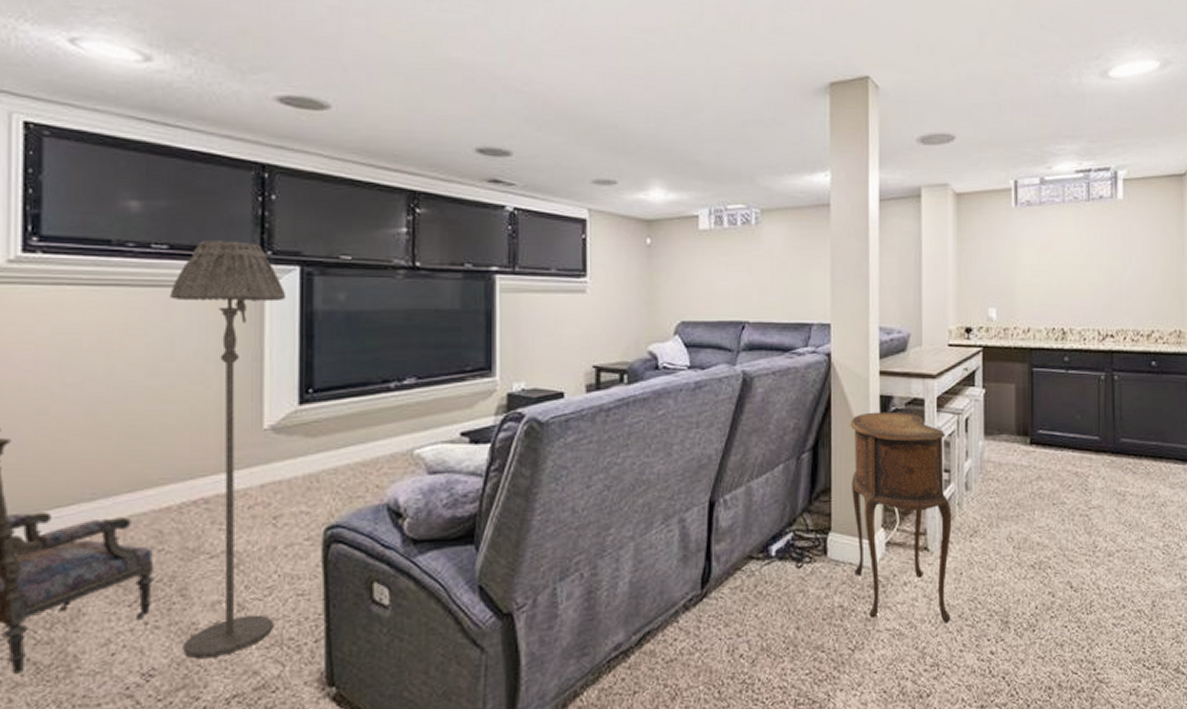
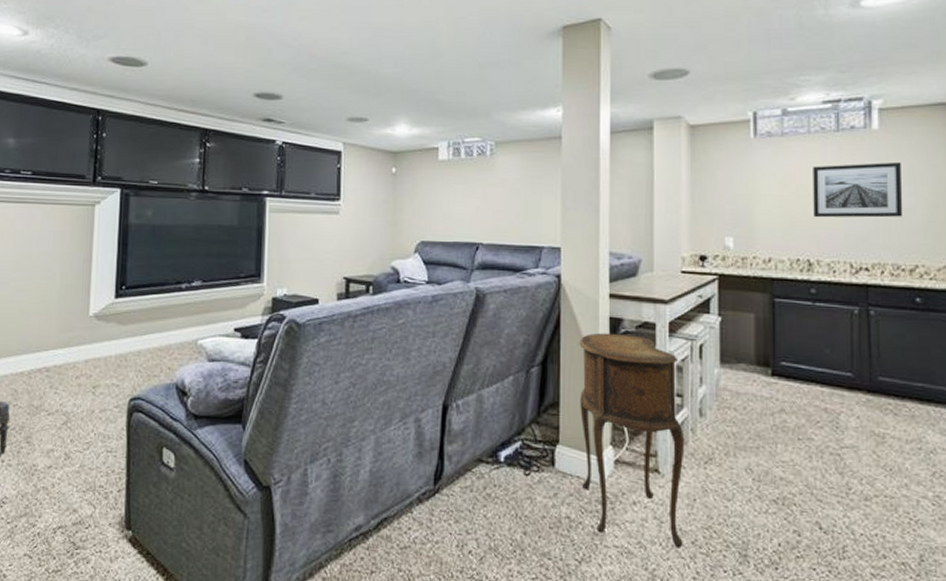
floor lamp: present [170,240,287,659] -> none [26,168,110,495]
wall art: none [1067,231,1142,287] -> present [813,162,903,218]

